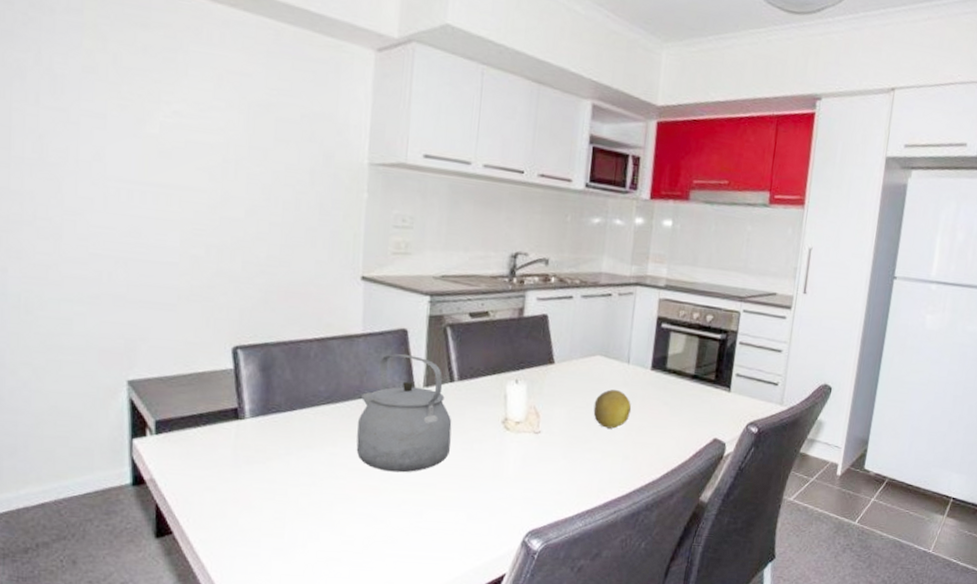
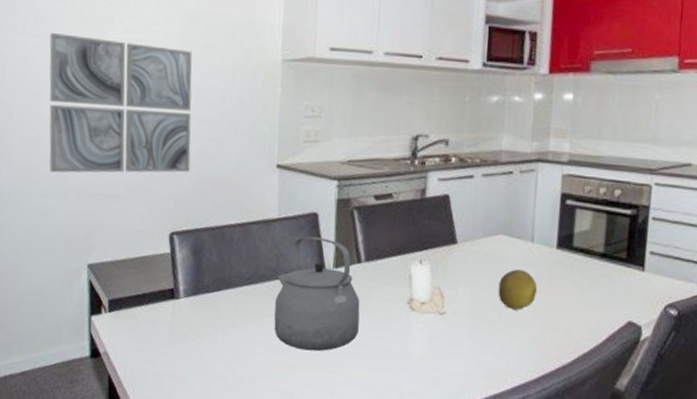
wall art: none [72,108,261,281] -> present [49,33,192,173]

